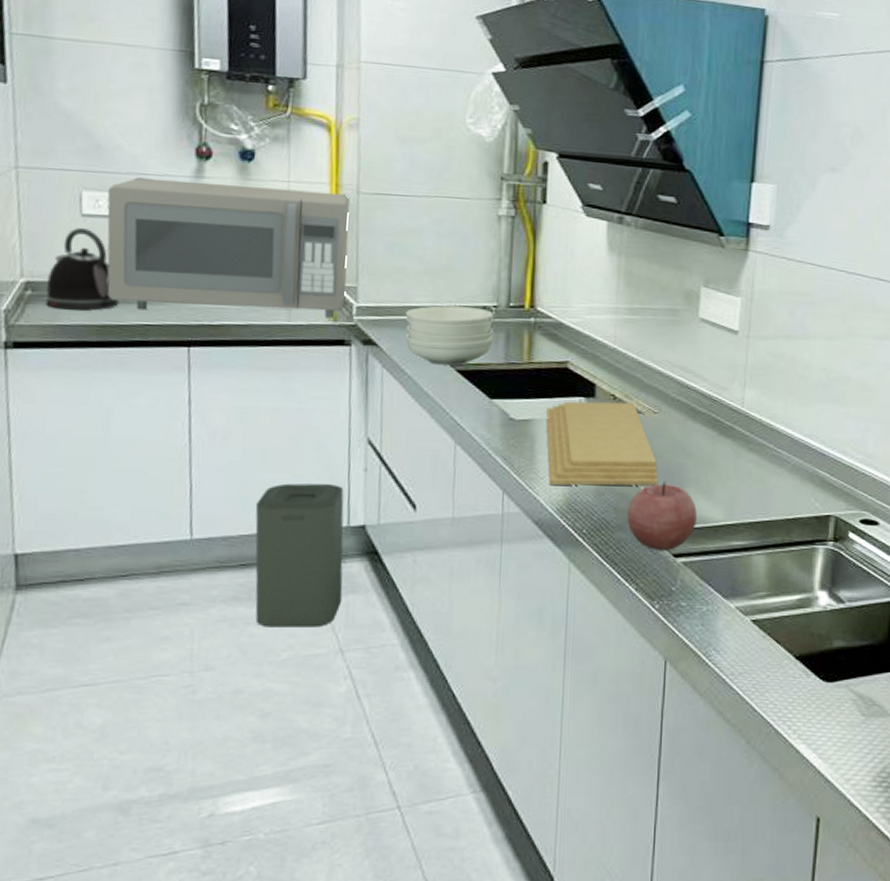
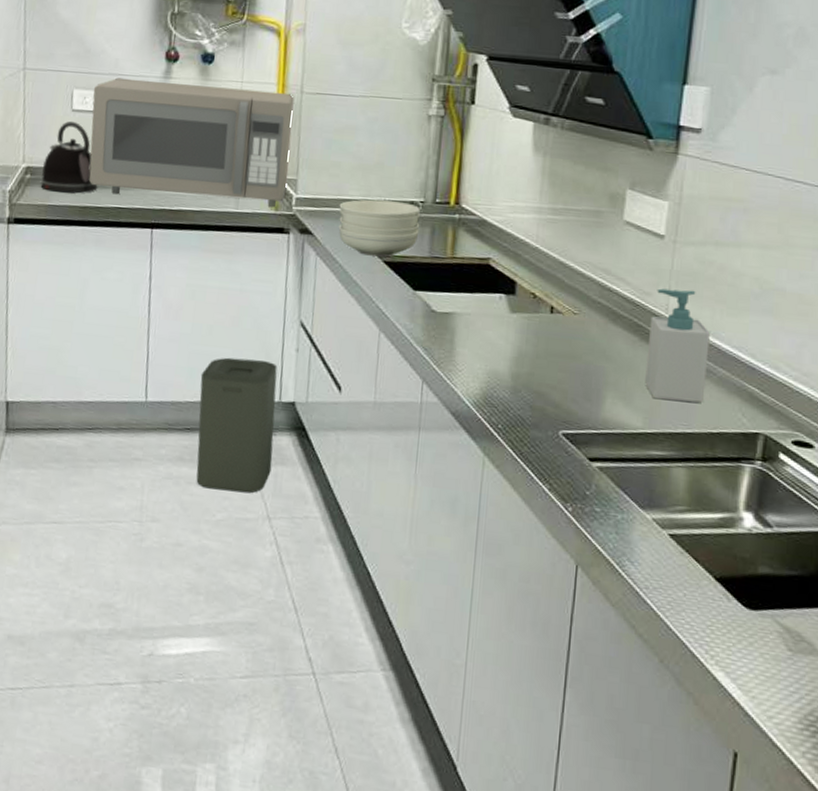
cutting board: present [546,401,659,486] -> none [466,296,576,387]
fruit: present [627,480,697,552] -> none [542,382,615,454]
soap bottle: none [724,383,783,492] -> present [645,288,710,403]

